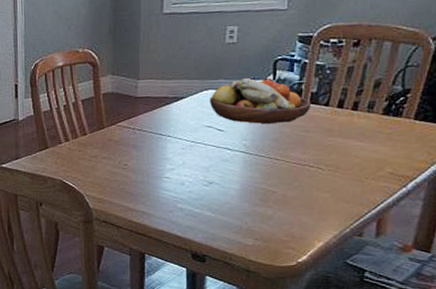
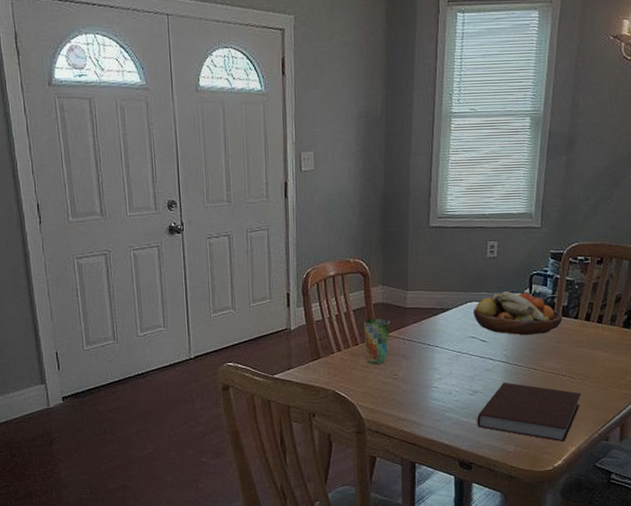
cup: none [93,107,120,154] -> present [364,317,390,364]
notebook: none [212,173,331,237] -> present [477,382,581,442]

